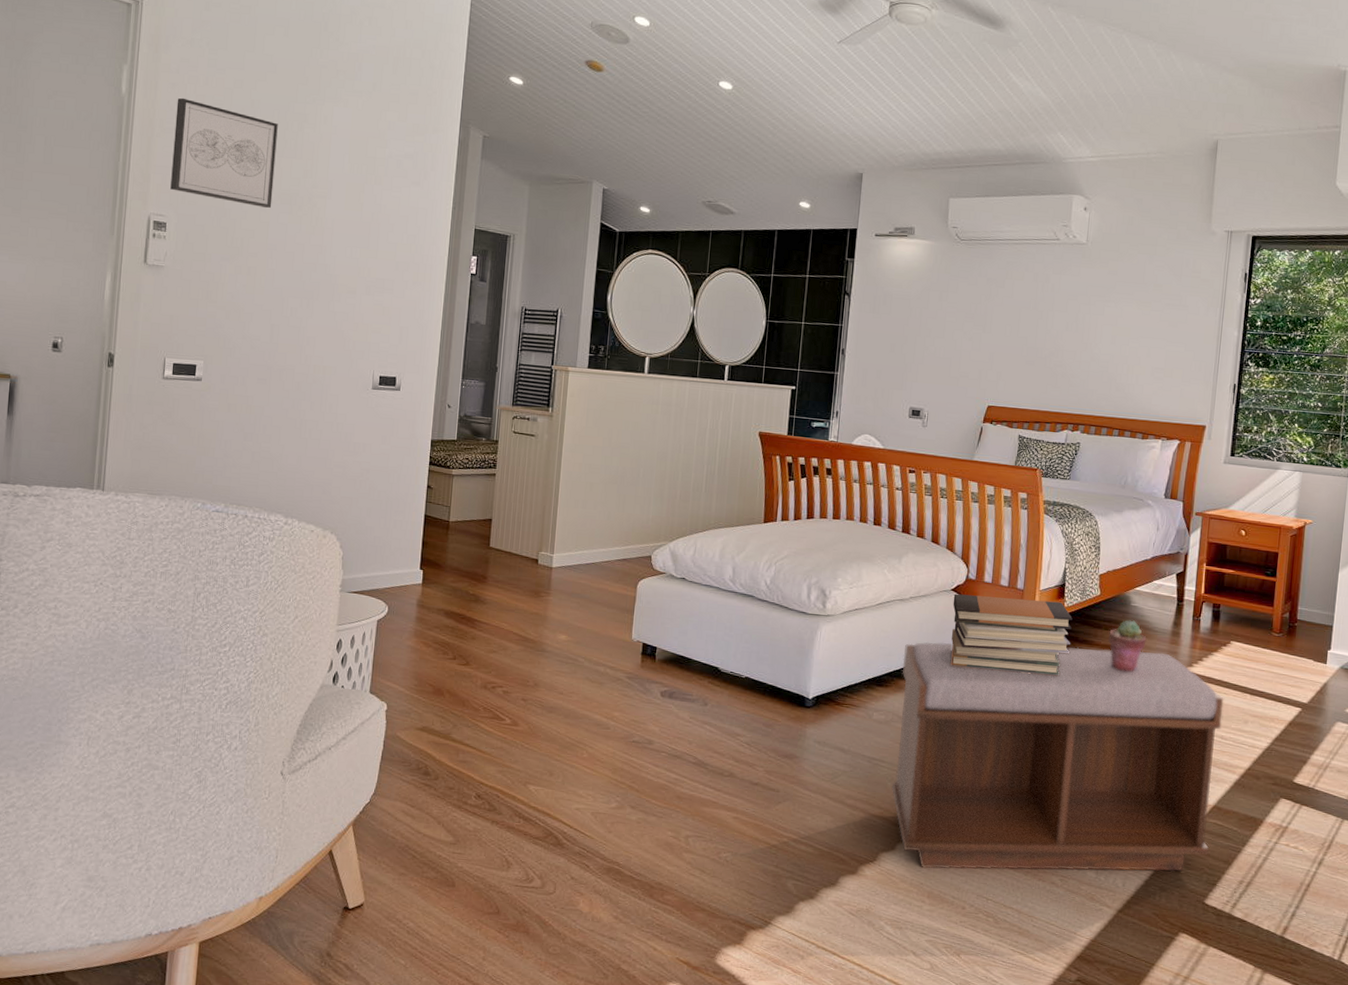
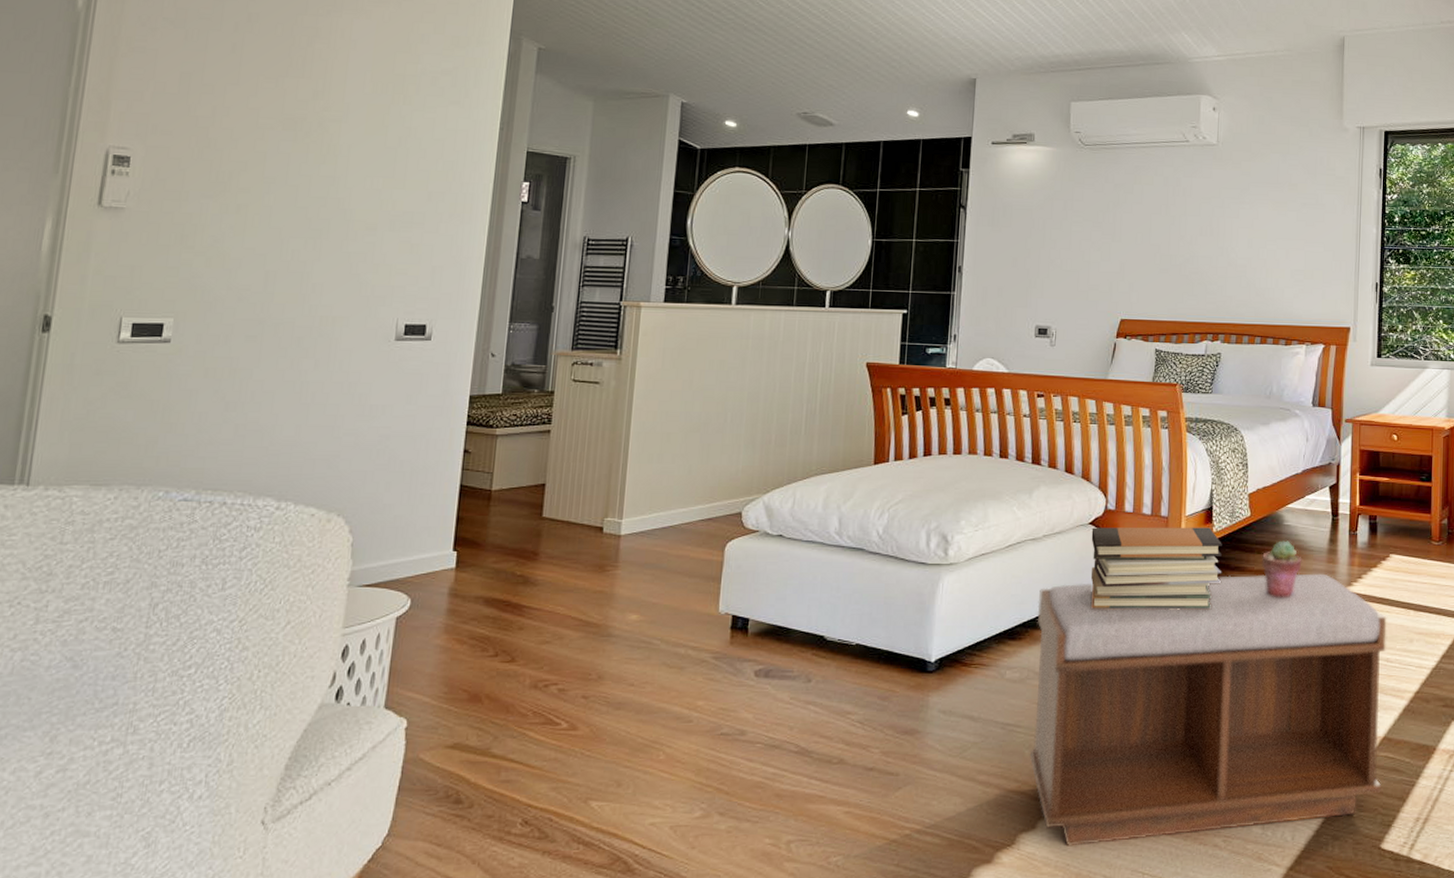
wall art: present [170,97,278,209] -> none [137,11,282,136]

